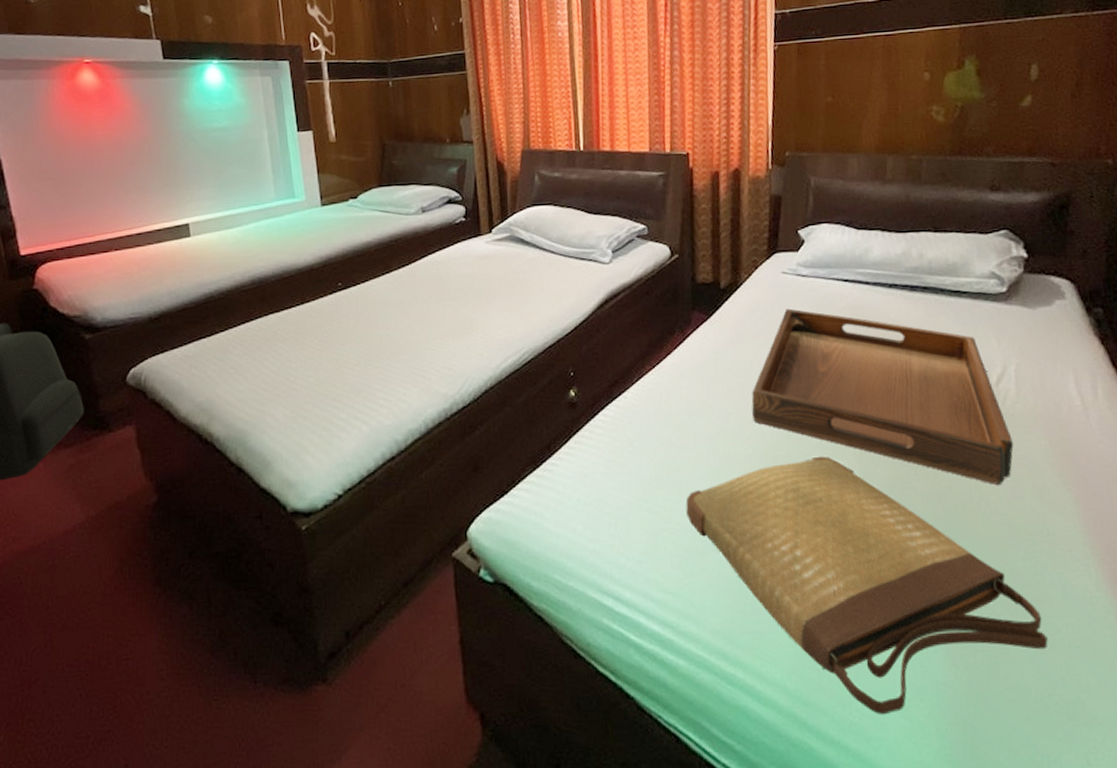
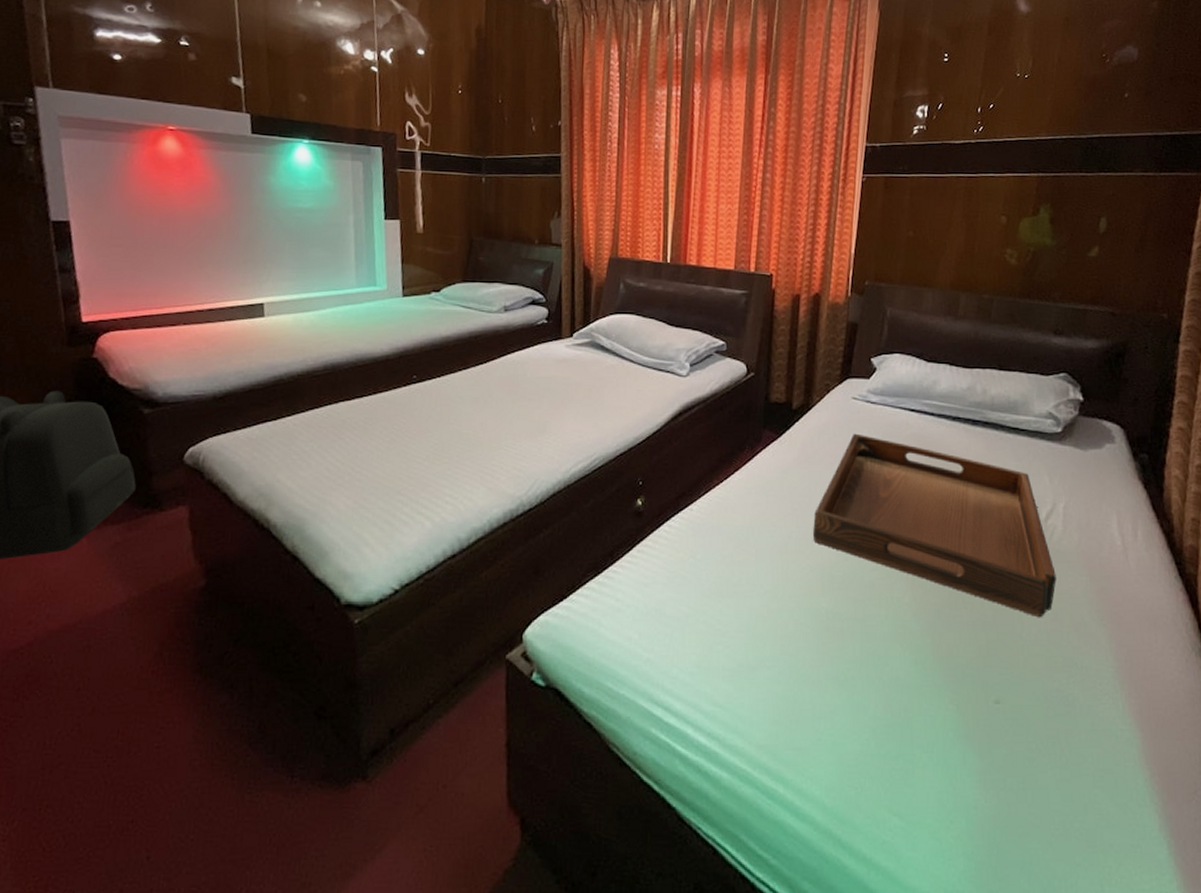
shoulder bag: present [685,456,1048,716] -> none [741,579,1074,836]

